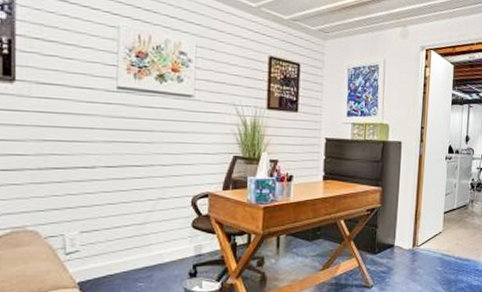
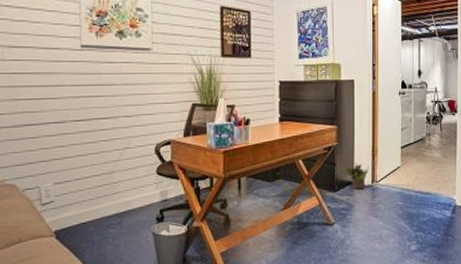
potted plant: none [387,226,411,253] -> present [345,163,369,190]

